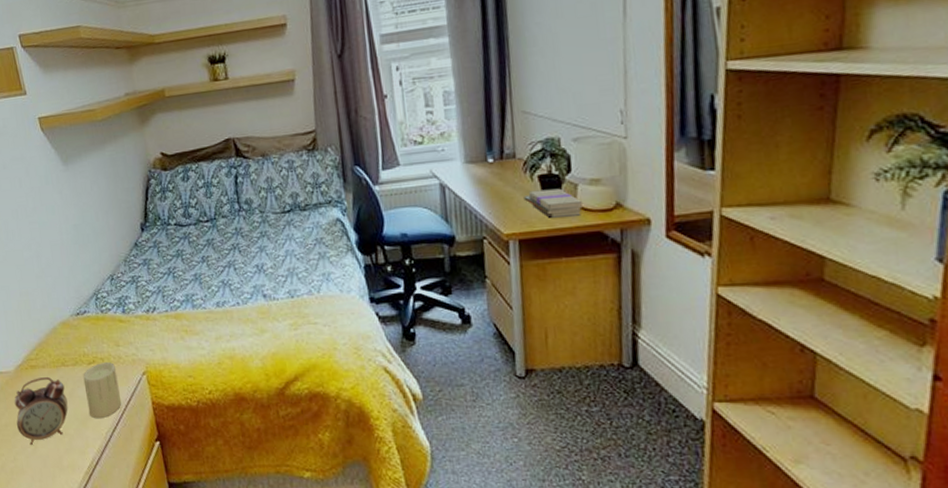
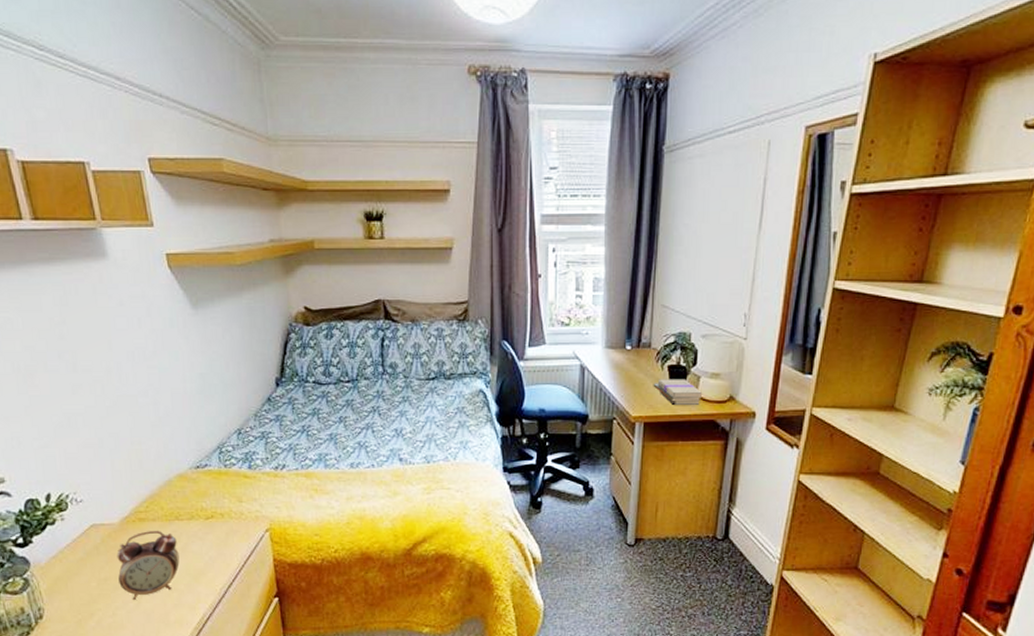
candle: present [83,361,122,419] -> none [199,517,241,575]

